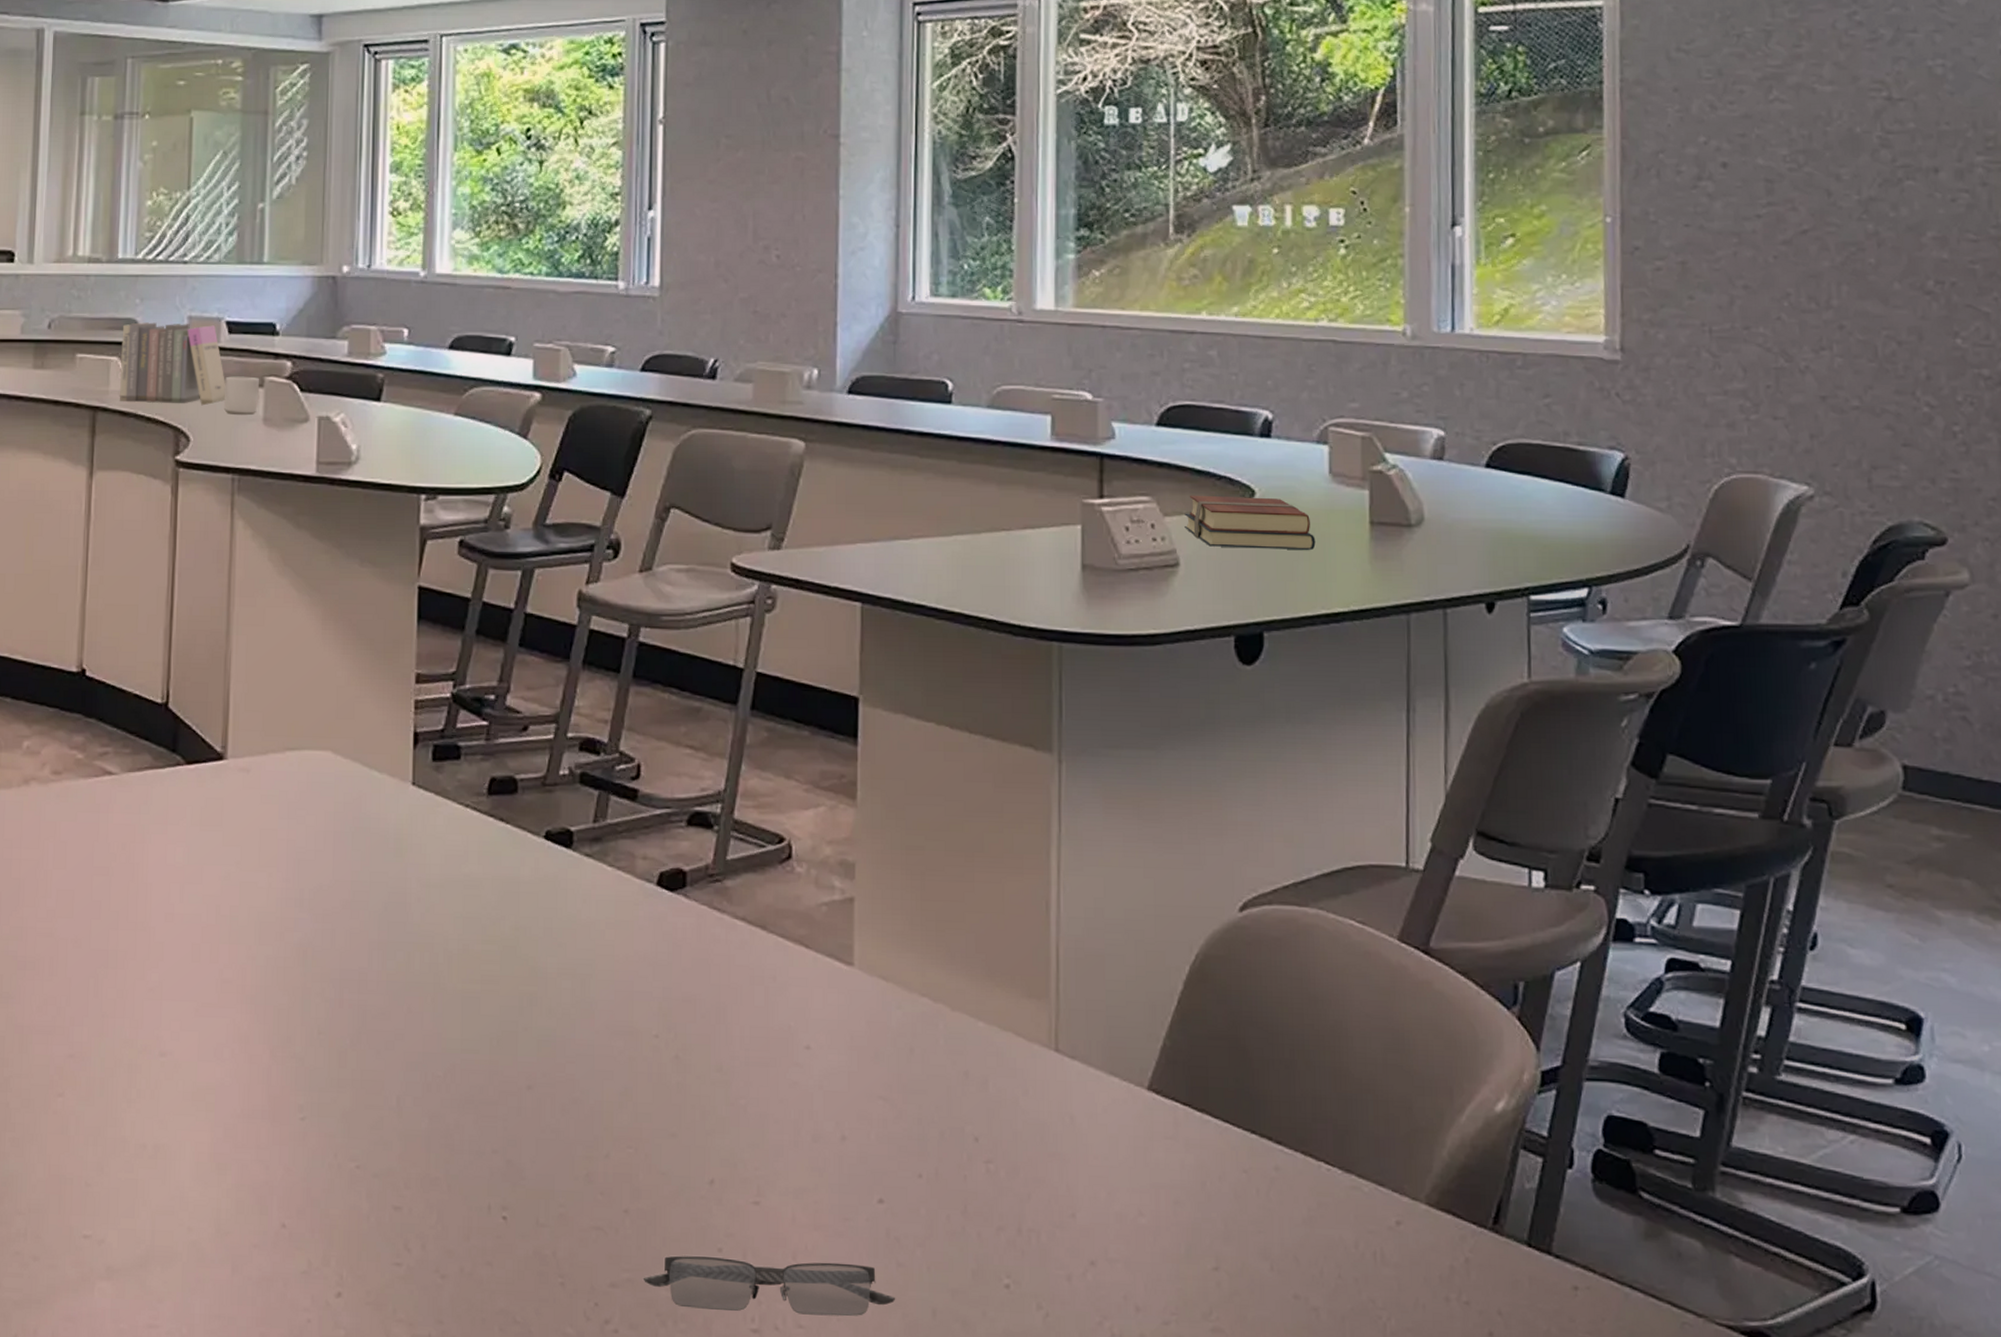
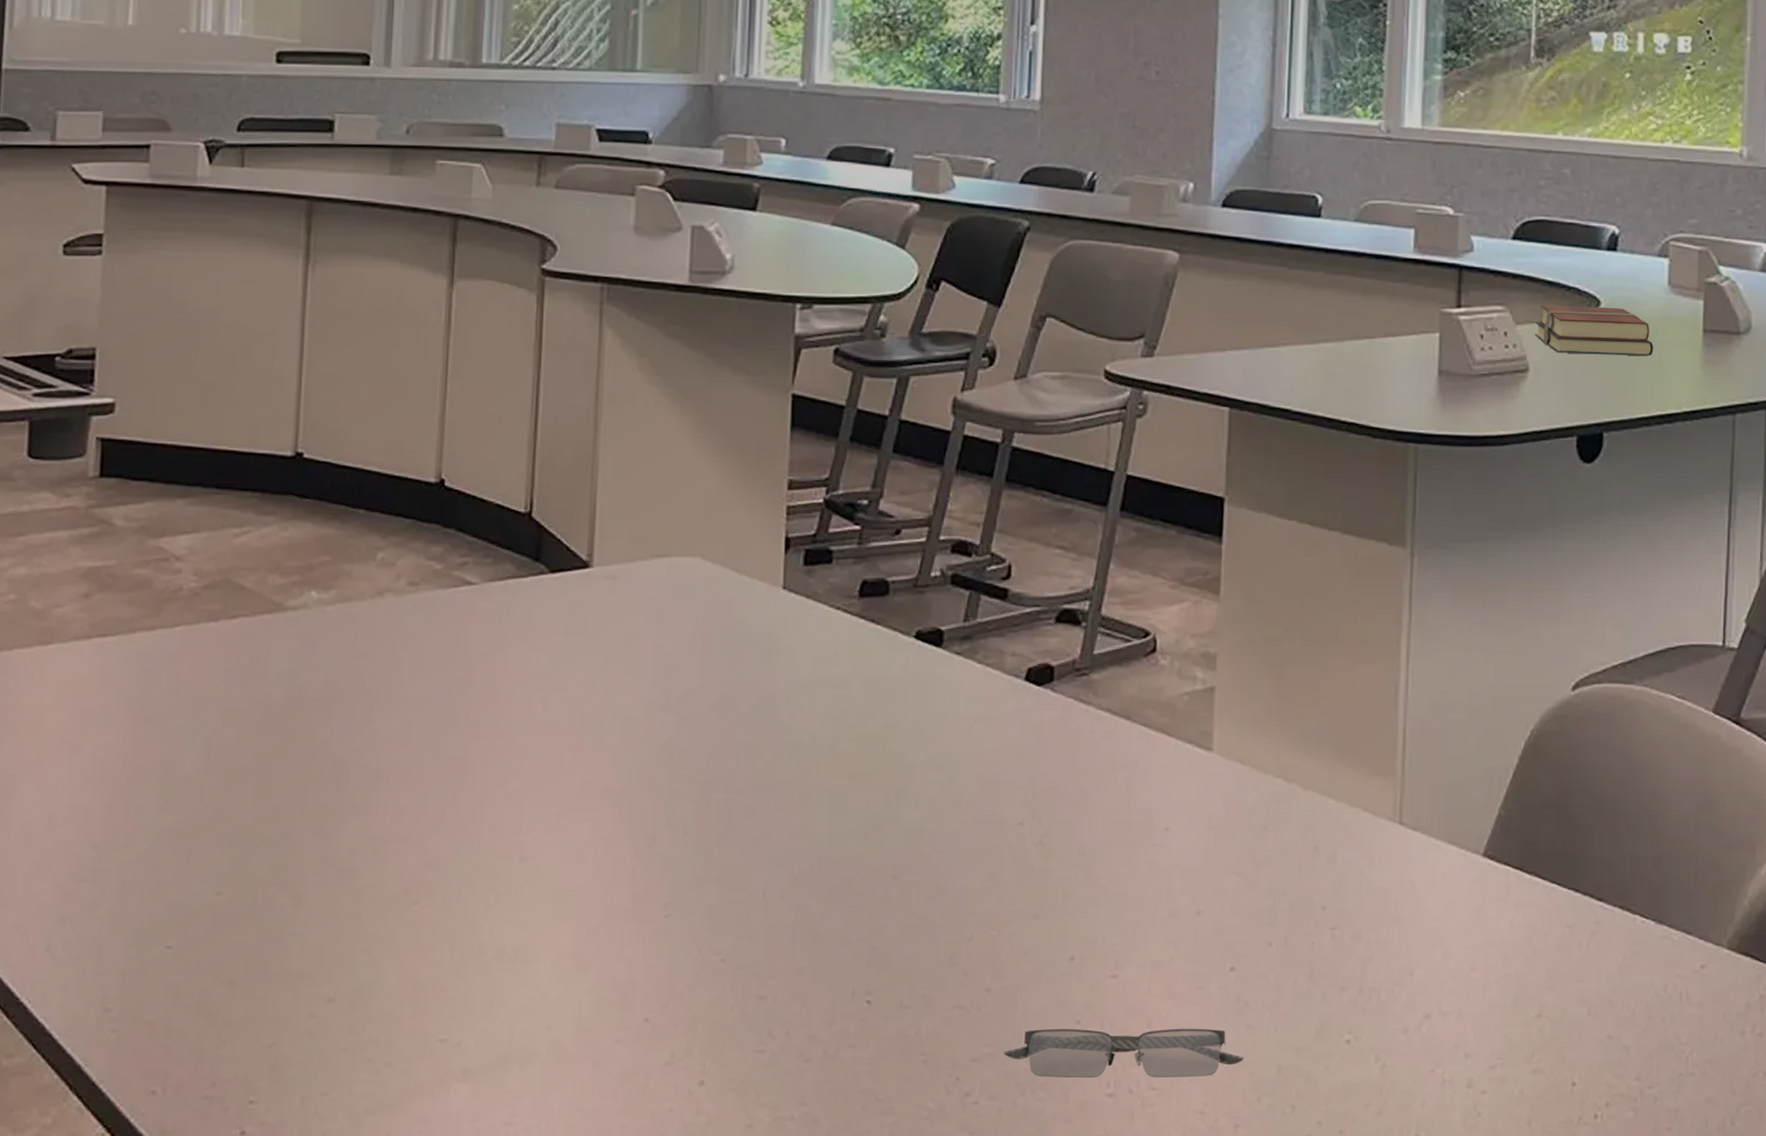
books: present [119,322,226,406] -> none [482,129,596,214]
mug: present [224,376,260,416] -> none [594,184,631,225]

